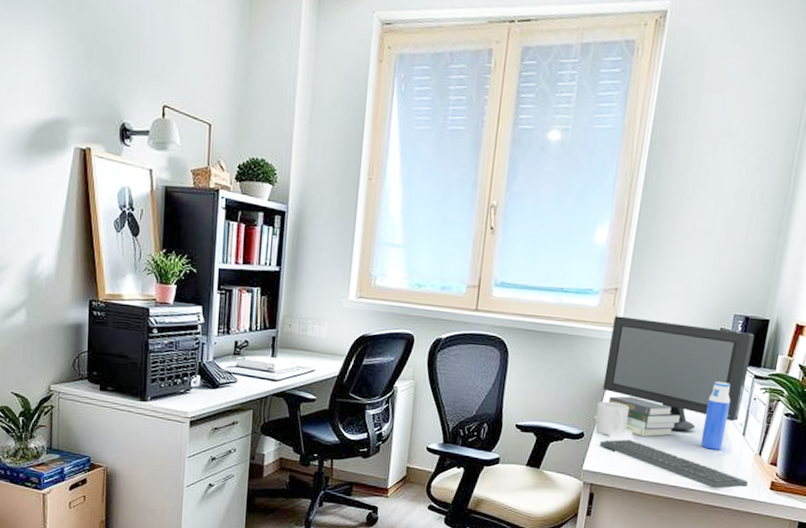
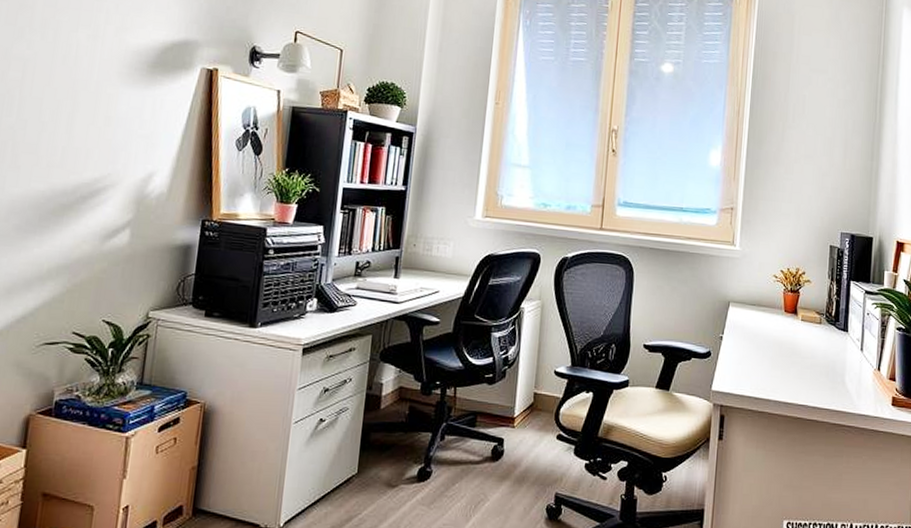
books: present [594,396,681,437] -> none [720,313,801,354]
mug: present [595,401,630,437] -> none [721,318,753,355]
computer keyboard: present [599,439,749,489] -> none [727,357,872,407]
computer monitor: present [603,316,755,431] -> none [726,234,861,347]
water bottle: present [700,381,731,450] -> none [823,297,847,366]

